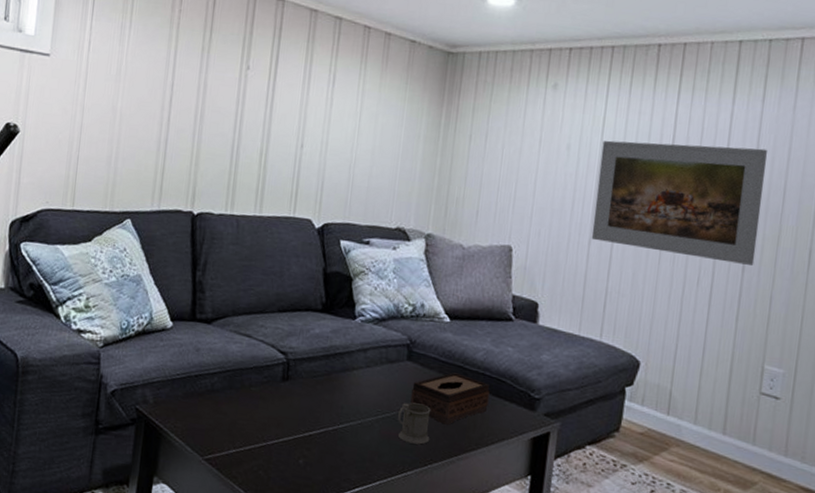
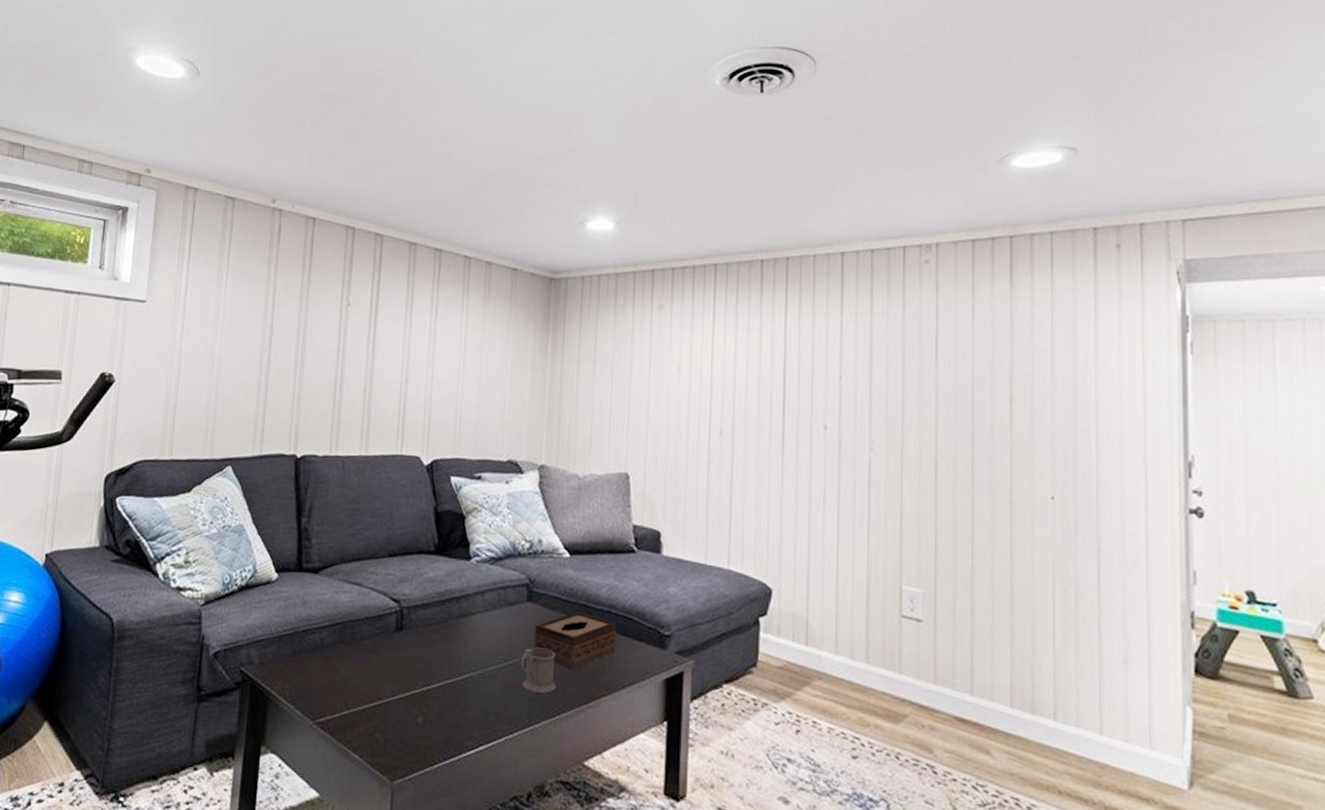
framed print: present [591,140,768,266] -> none [710,358,882,480]

